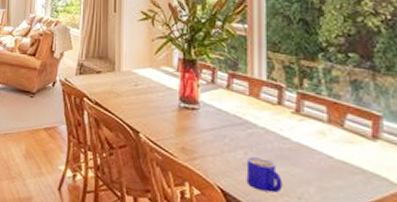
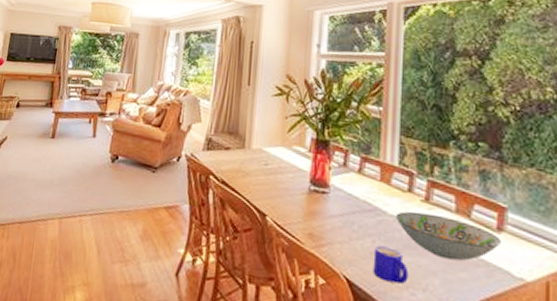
decorative bowl: none [266,123,377,169] -> present [395,211,501,261]

